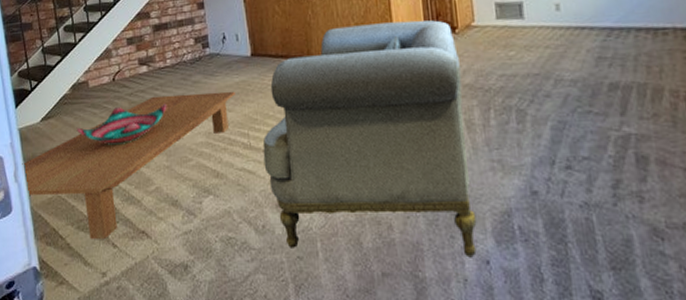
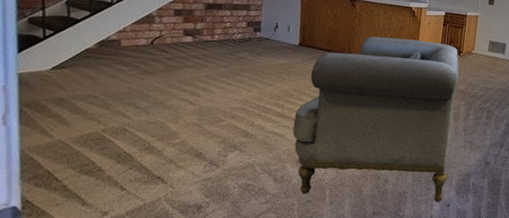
coffee table: present [22,91,235,239] -> none [16,63,278,182]
decorative bowl: present [76,103,167,145] -> none [96,67,207,101]

